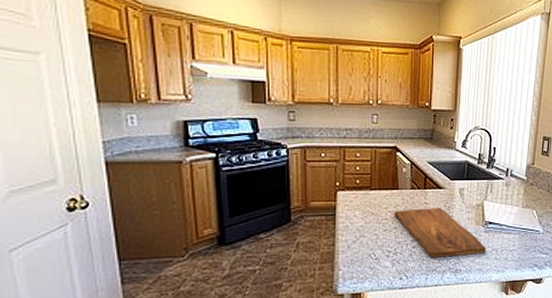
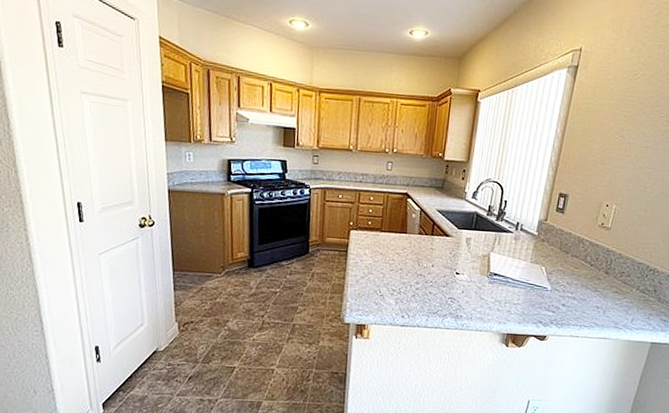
cutting board: present [394,208,486,258] -> none [401,253,489,303]

